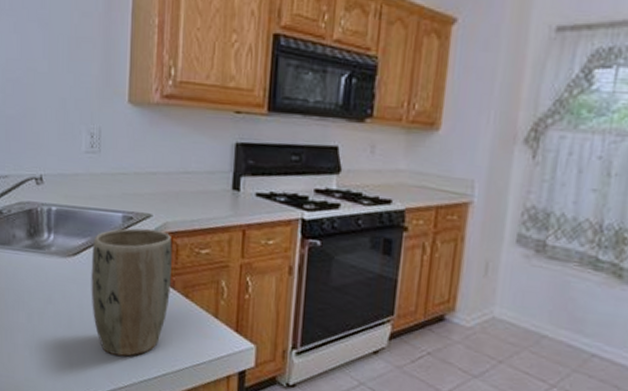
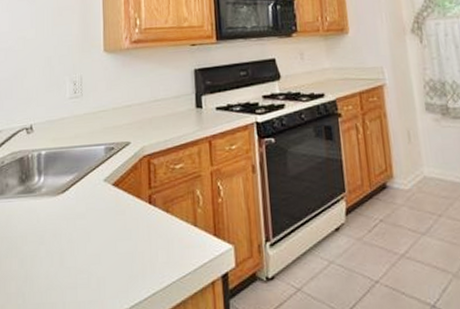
plant pot: present [91,228,172,357] -> none [79,154,153,284]

